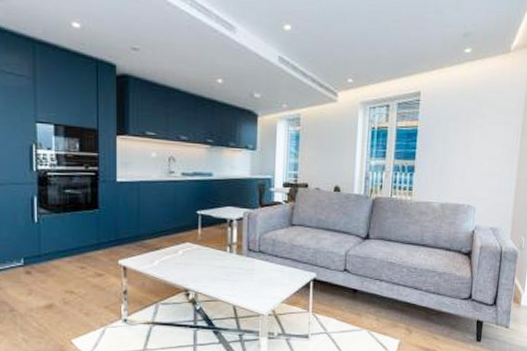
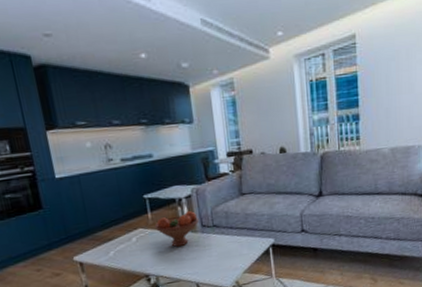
fruit bowl: none [202,232,247,266] -> present [154,210,200,247]

